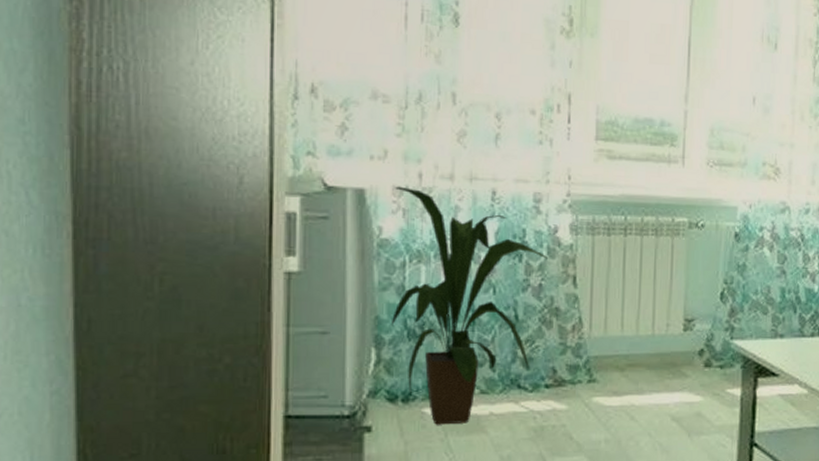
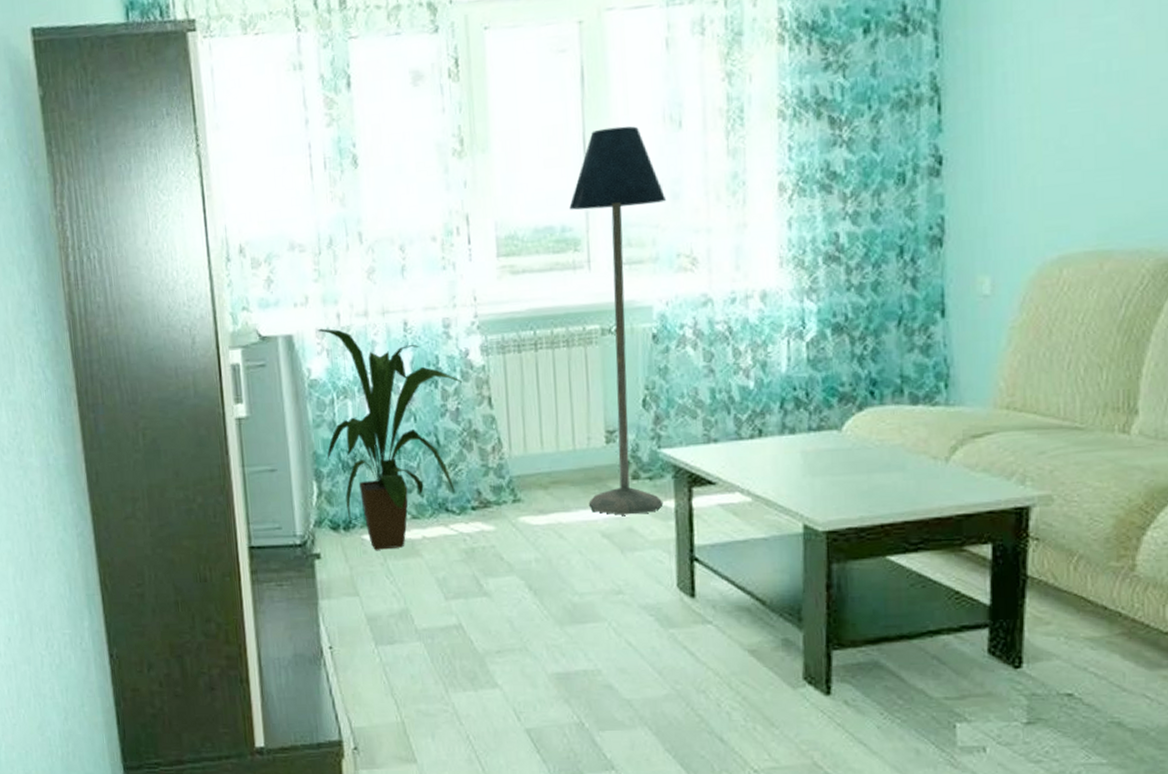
floor lamp: none [662,36,758,400] -> present [569,126,667,515]

